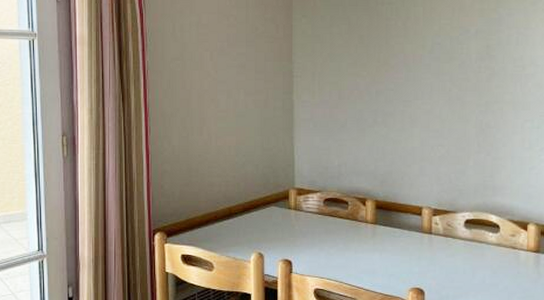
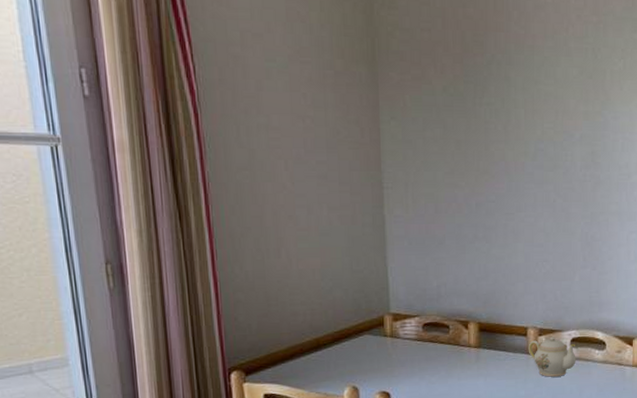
teapot: none [422,217,470,256] -> present [528,337,576,377]

